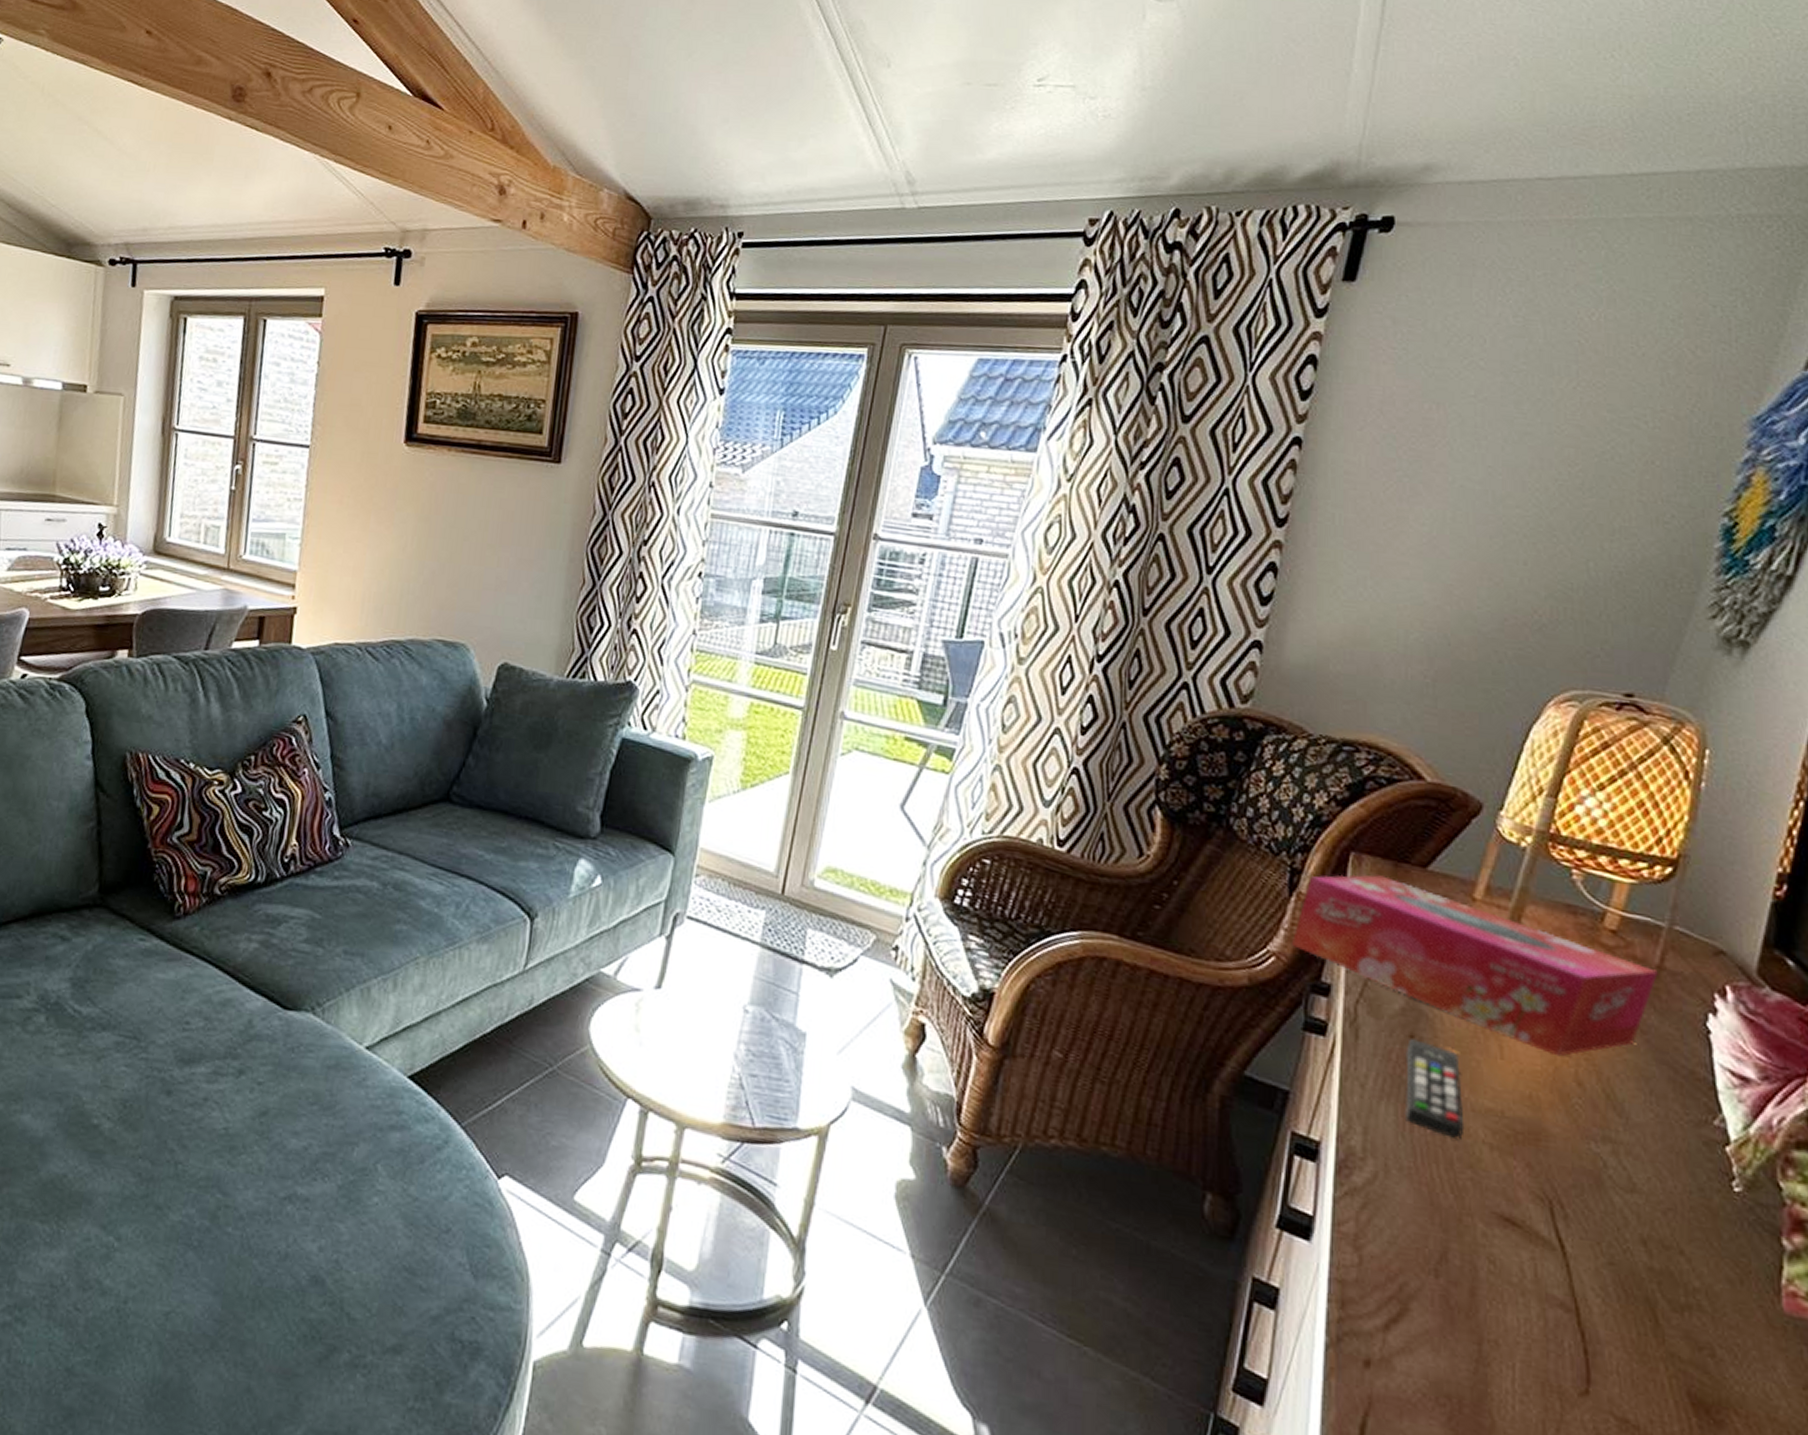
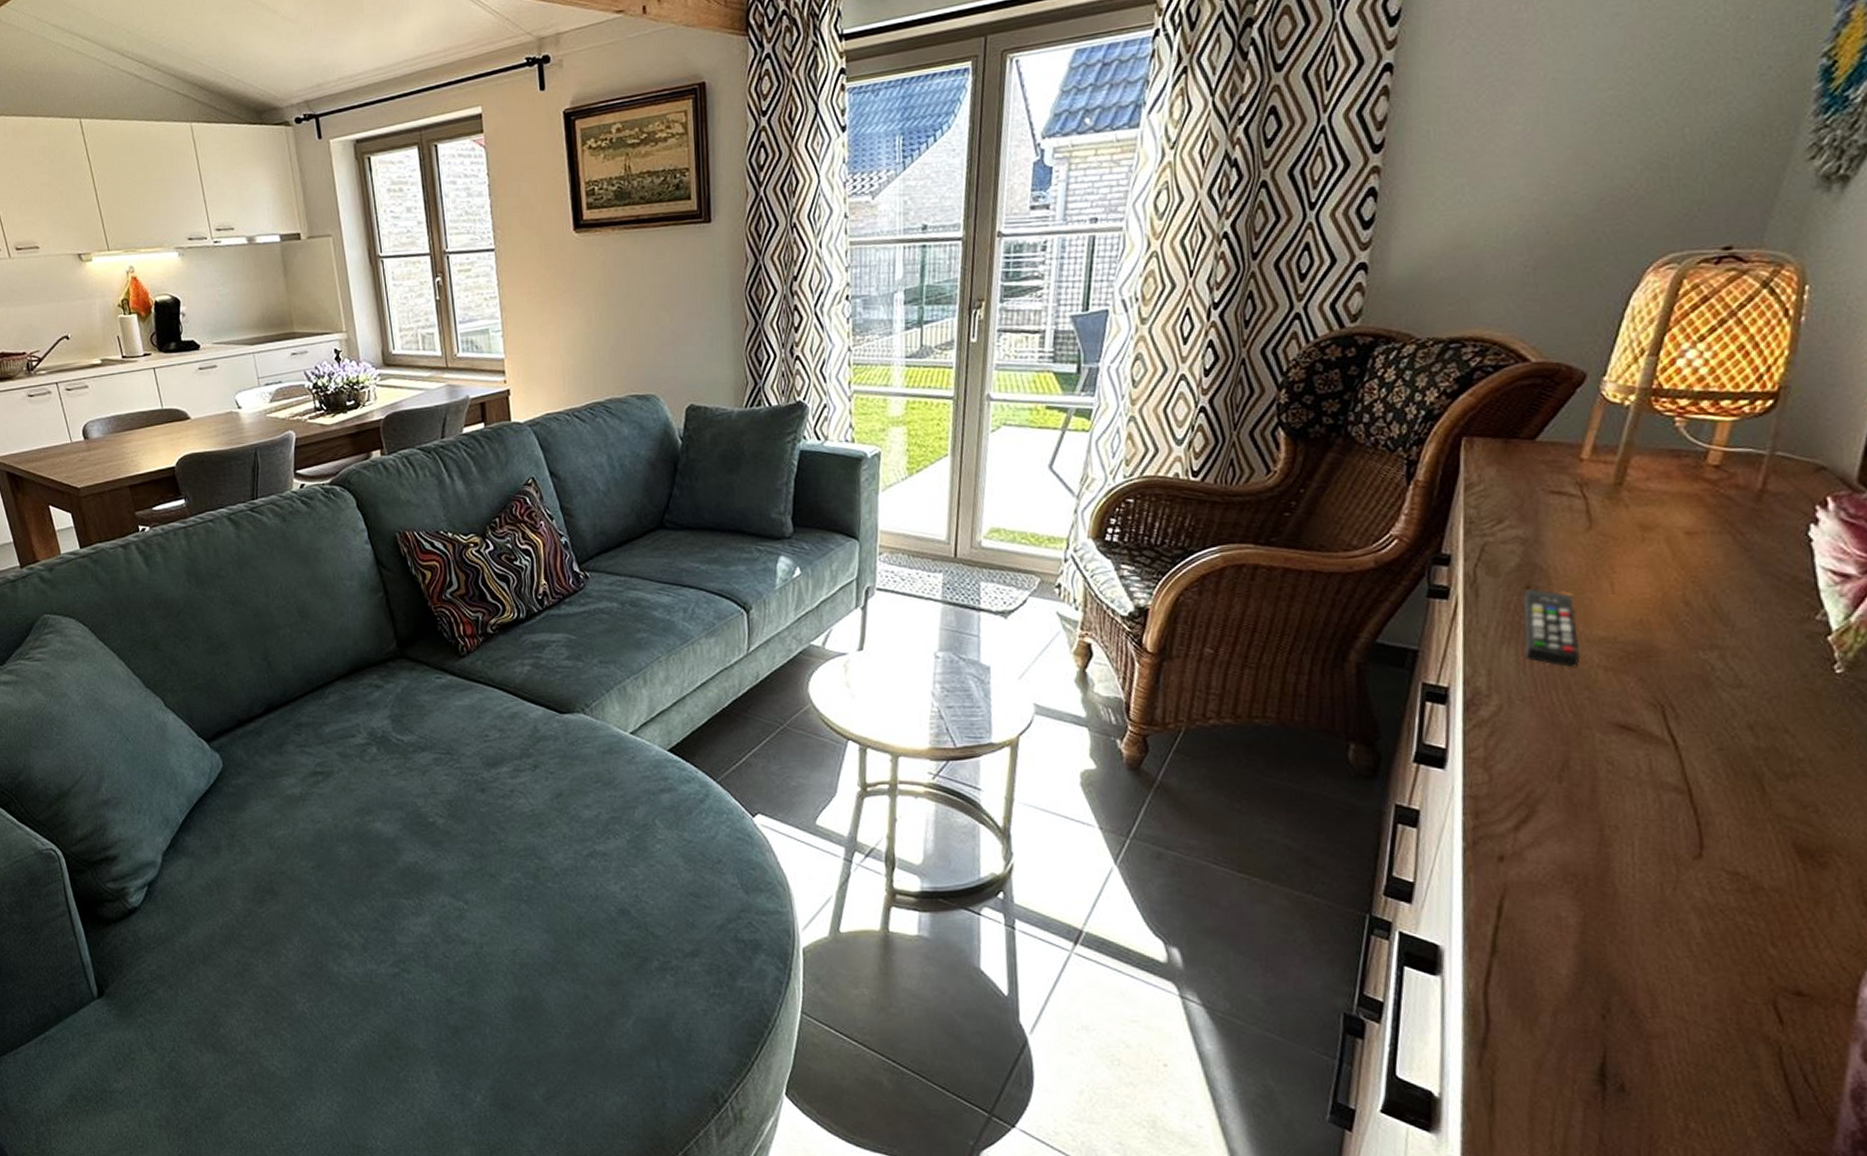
tissue box: present [1291,874,1660,1057] -> none [1411,453,1762,583]

